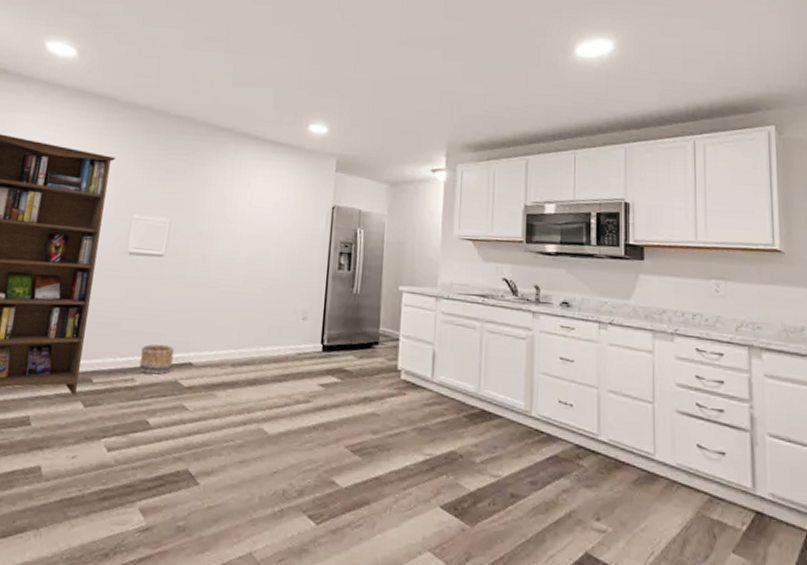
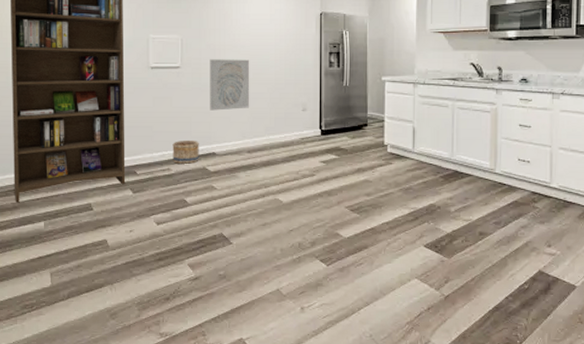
wall art: none [192,249,246,312] -> present [210,59,250,111]

